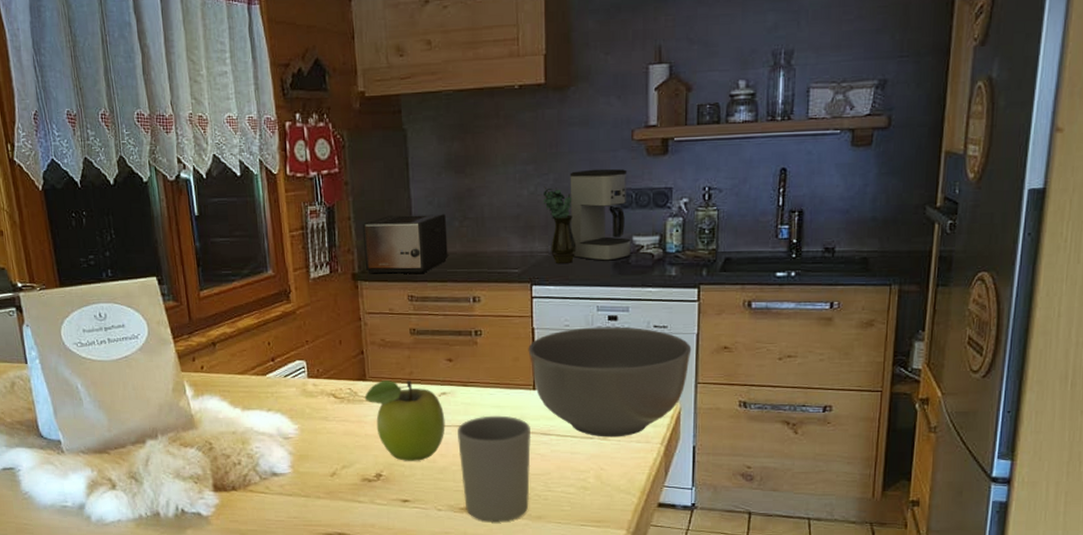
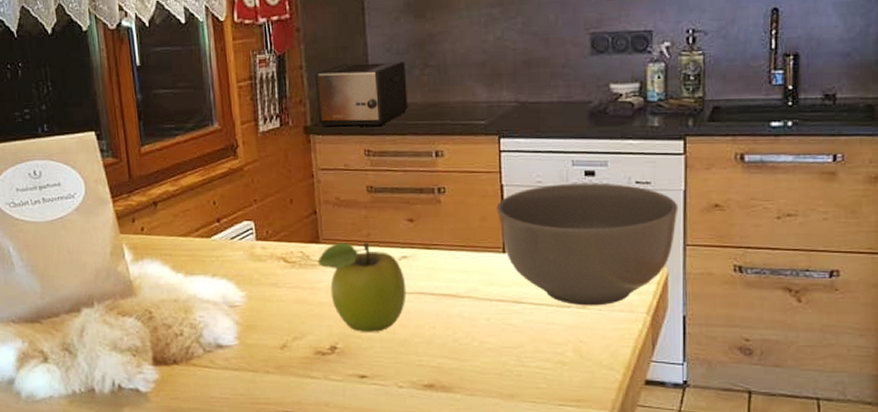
mug: present [458,415,532,522] -> none [420,281,502,400]
vase: present [543,186,577,263] -> none [510,31,548,114]
coffee maker: present [570,168,631,261] -> none [539,11,609,111]

